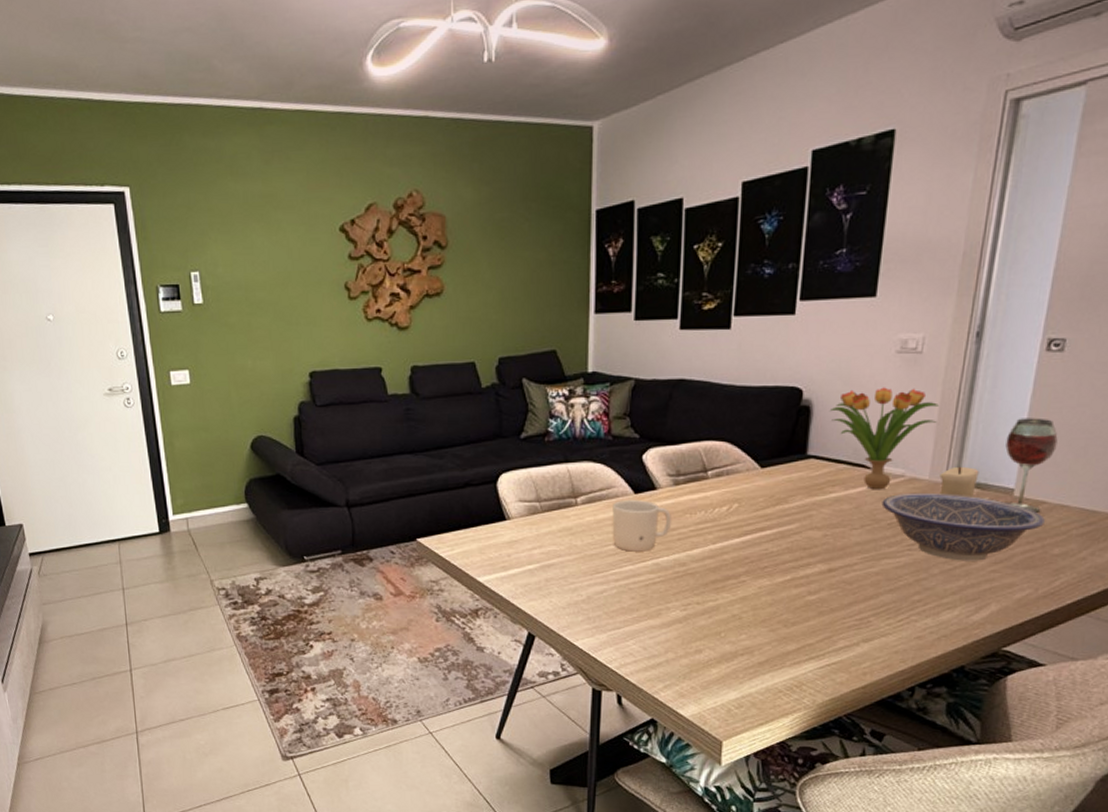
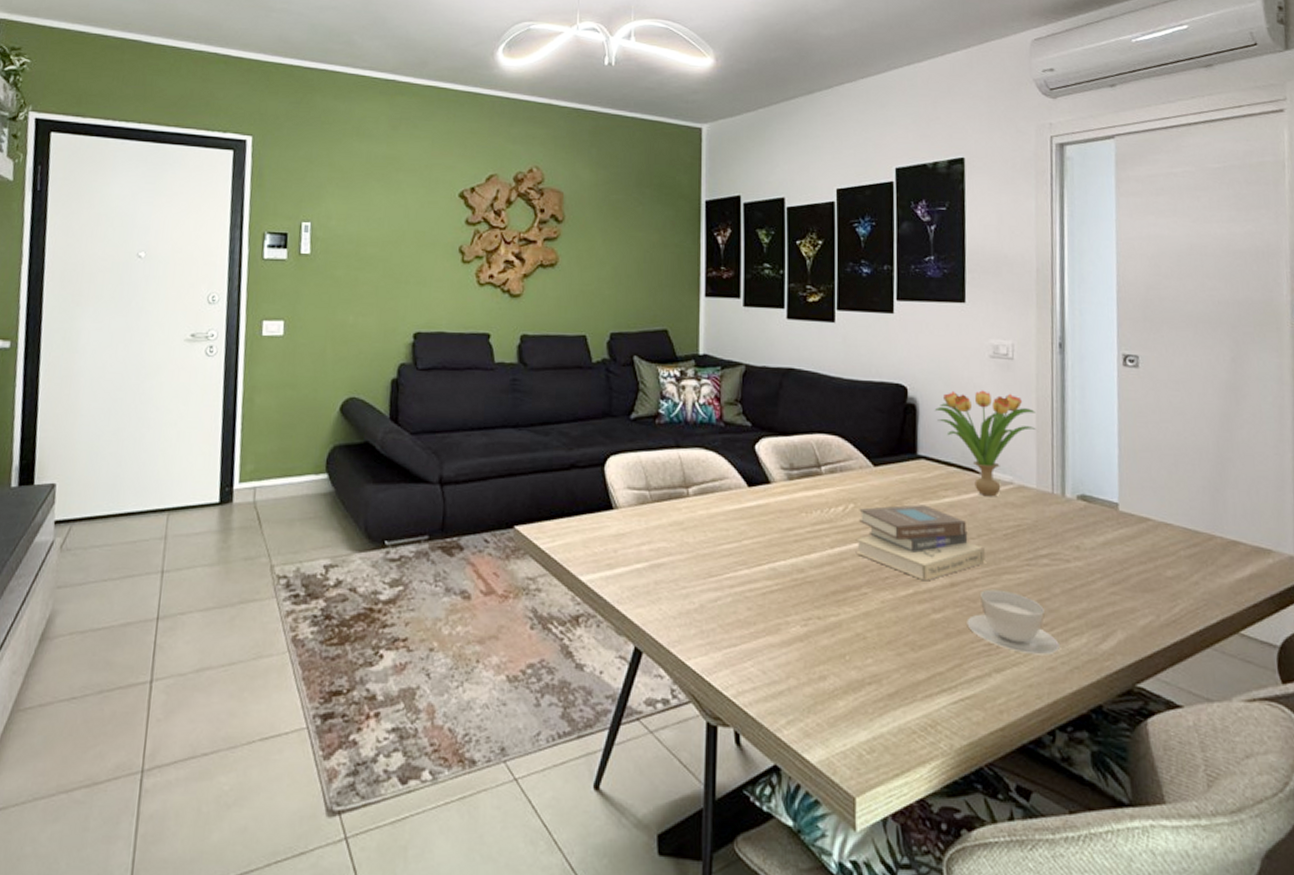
mug: present [612,500,672,552] -> none [725,493,788,554]
books: none [737,501,867,569] -> present [855,504,985,581]
teacup: none [840,572,931,627] -> present [967,589,1060,655]
decorative bowl: present [881,492,1045,561] -> none [995,502,1153,581]
candle: present [939,466,979,498] -> none [1046,476,1083,510]
wineglass: present [1005,418,1058,513] -> none [1102,430,1150,530]

